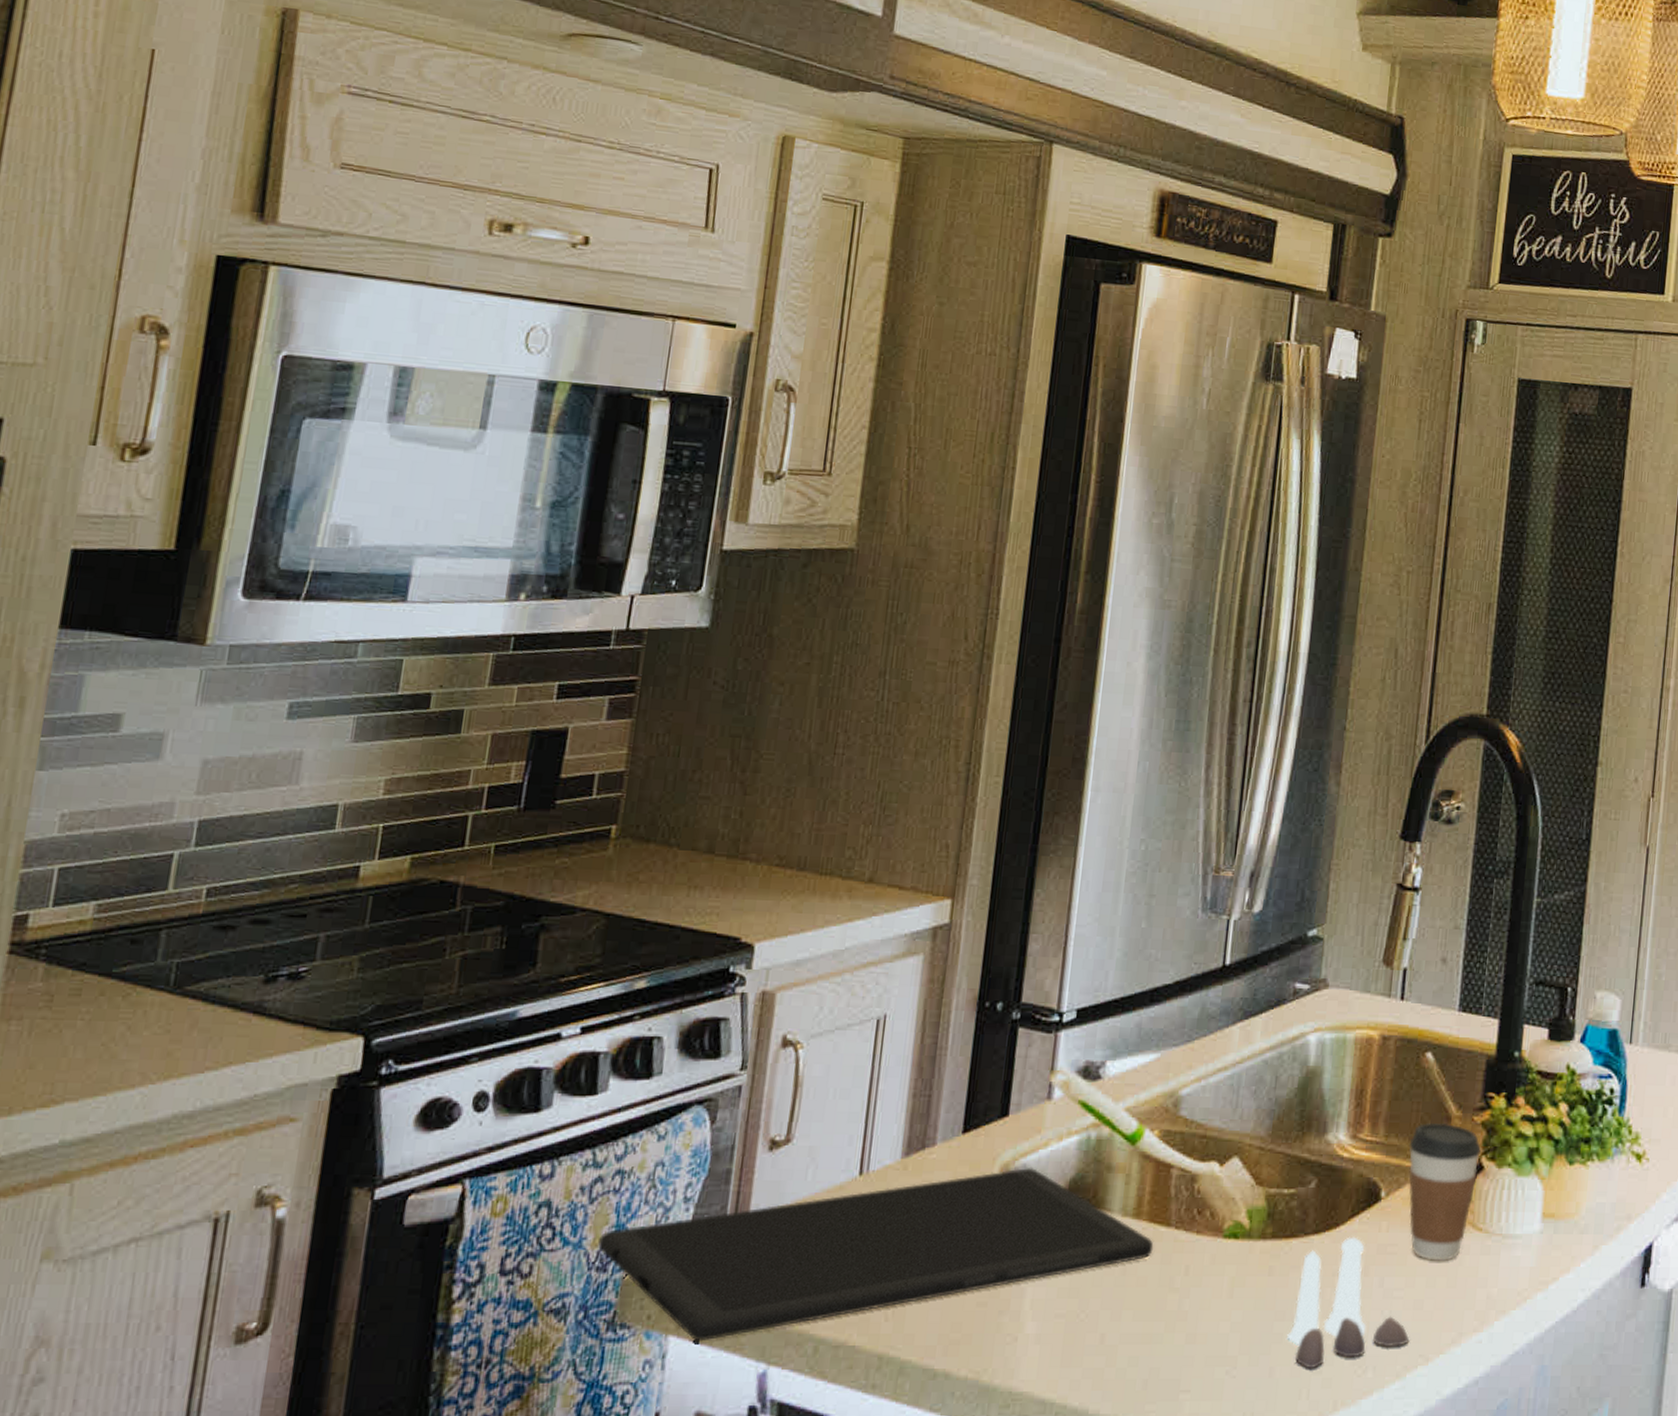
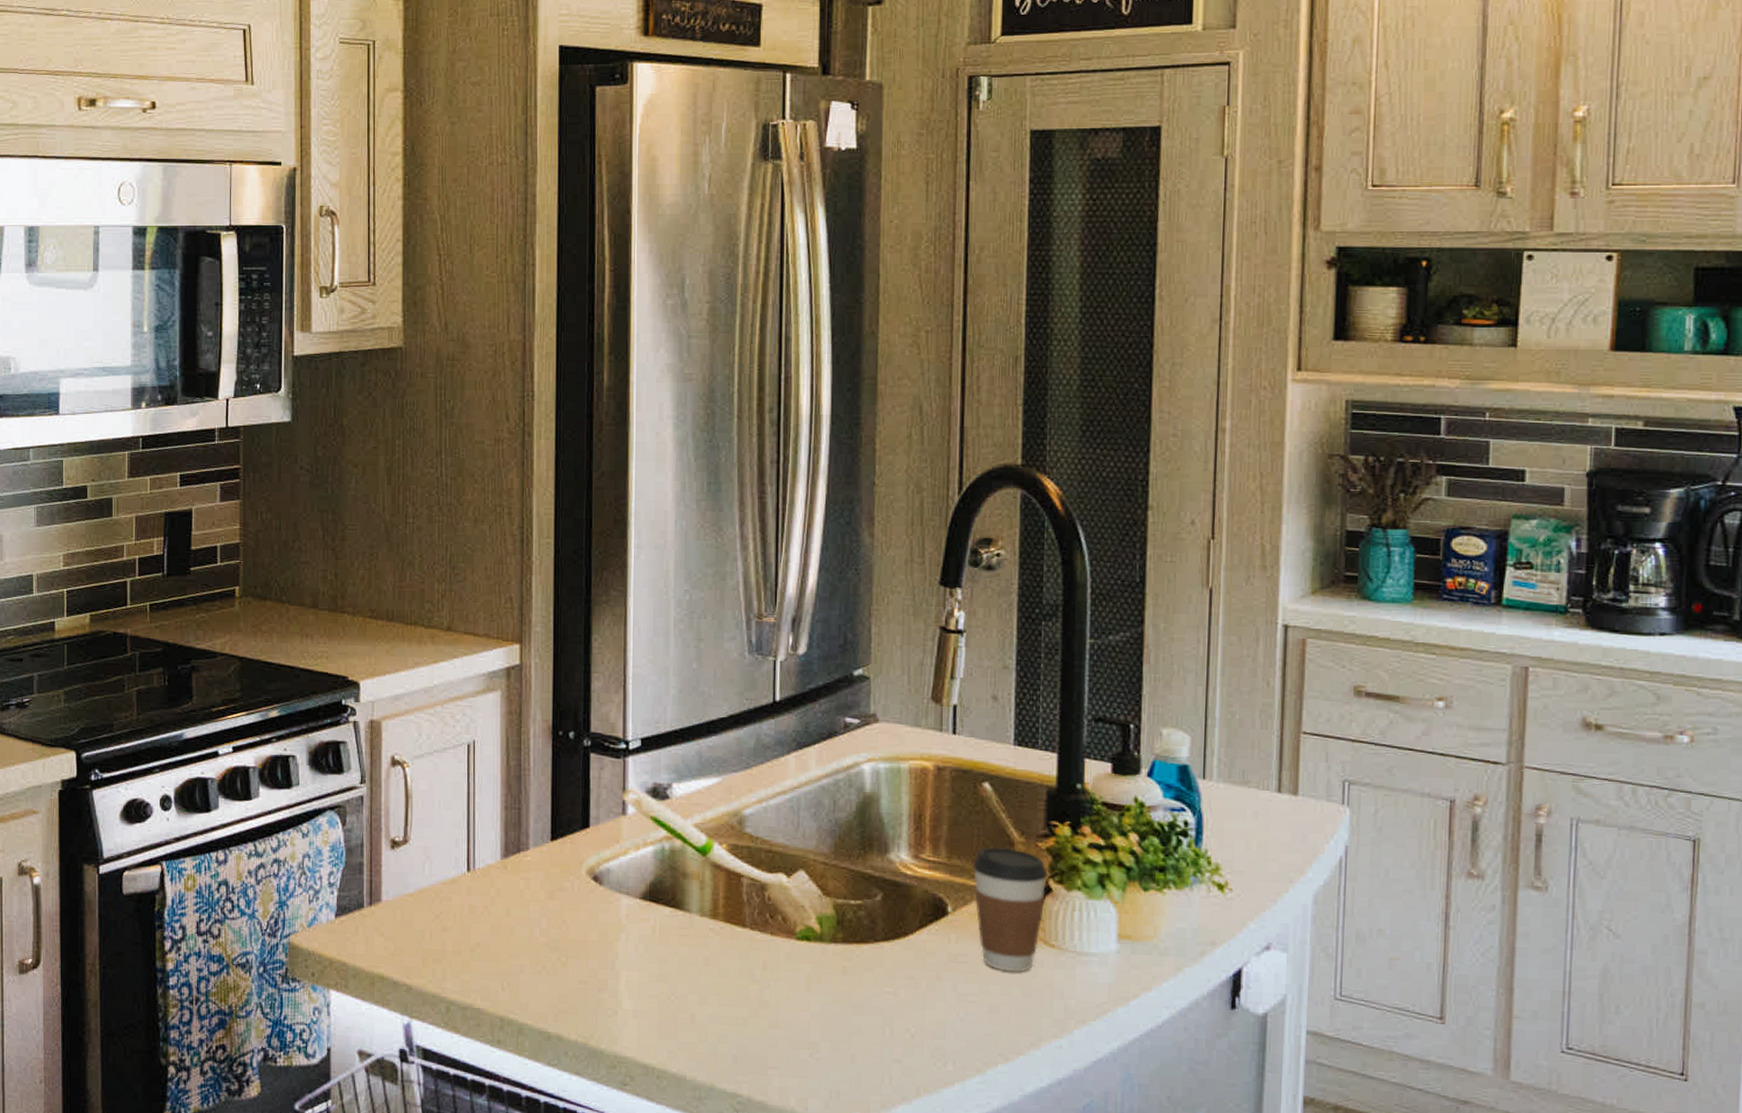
cutting board: present [597,1167,1154,1342] -> none [266,871,732,996]
salt and pepper shaker set: present [1285,1237,1410,1369] -> none [864,945,988,1058]

